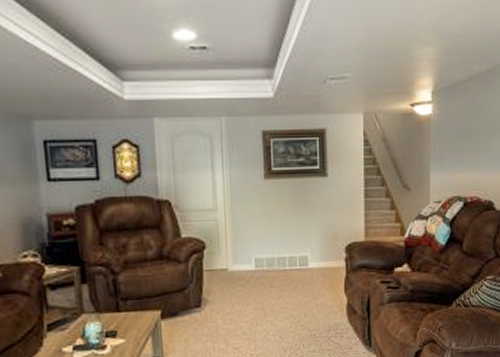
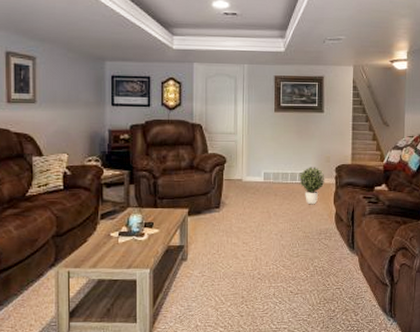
potted plant: none [300,247,333,296] -> present [299,167,325,205]

